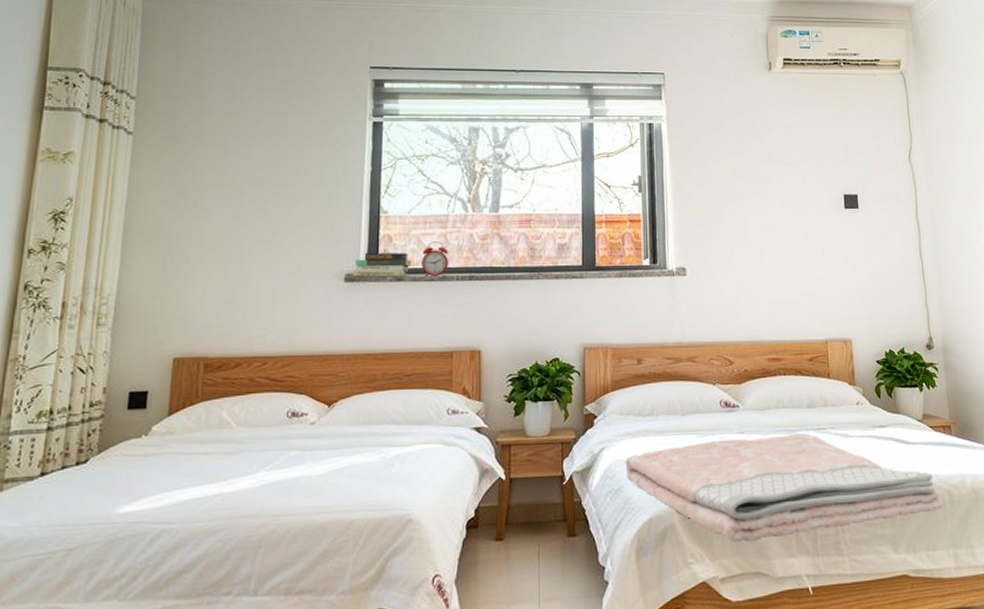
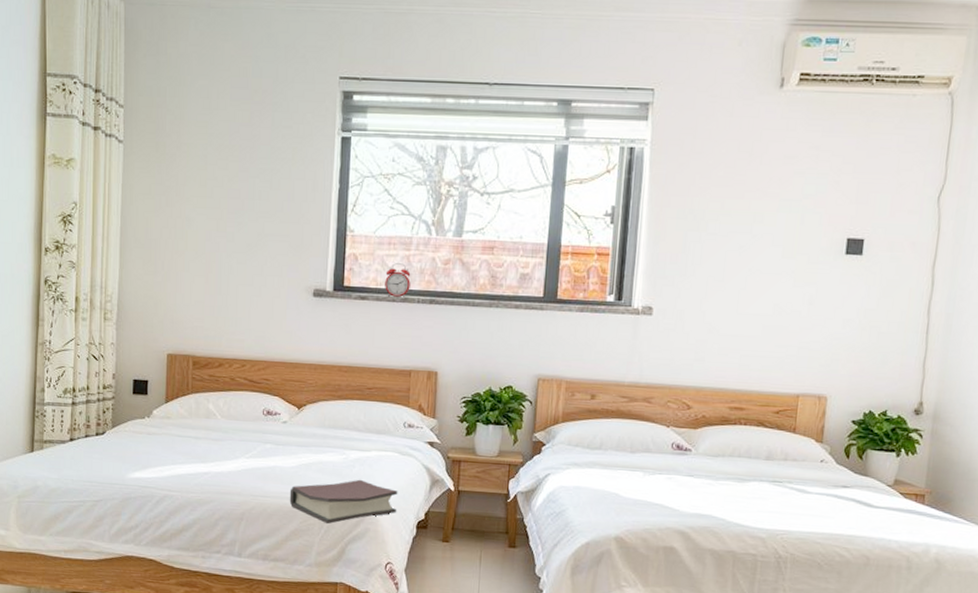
hardback book: none [318,479,444,539] -> present [289,479,398,525]
books: present [352,253,412,278] -> none [320,271,376,297]
towel: present [625,432,943,542] -> none [568,480,898,576]

